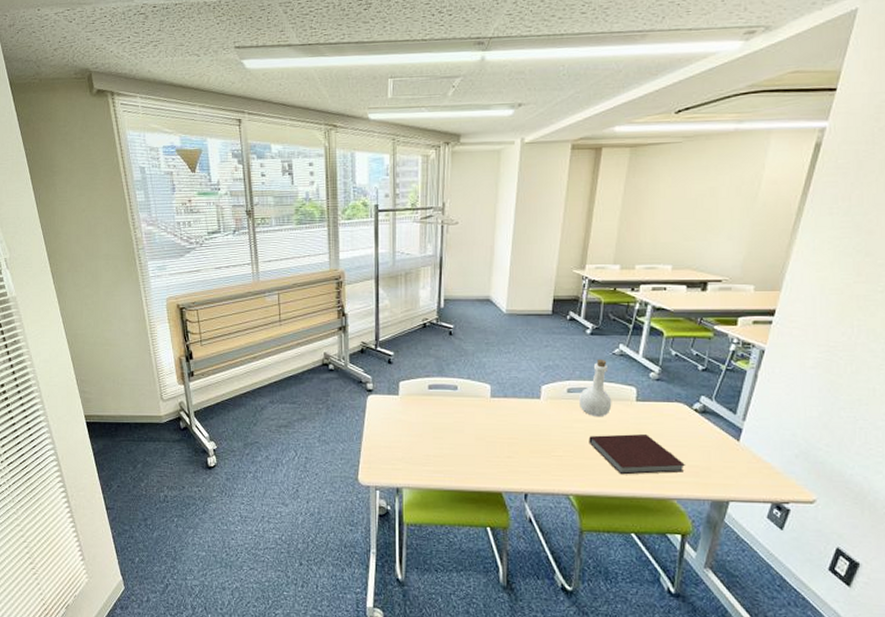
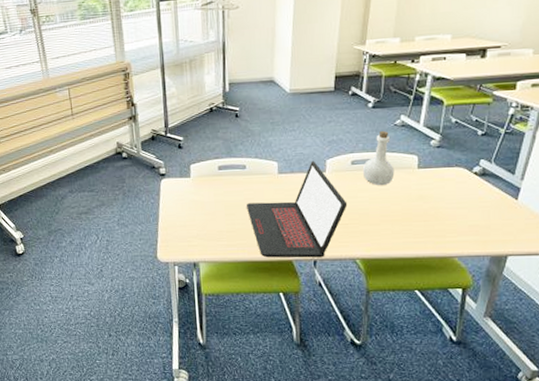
laptop: none [456,386,562,491] -> present [247,161,348,258]
notebook: present [589,434,686,475] -> none [373,199,467,238]

